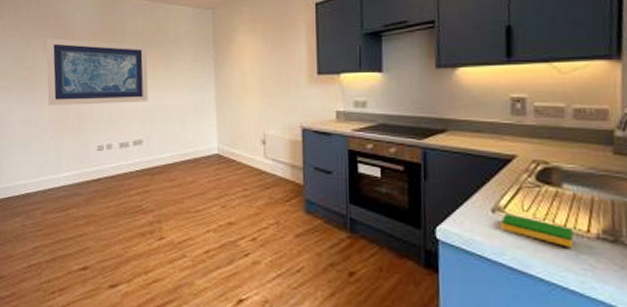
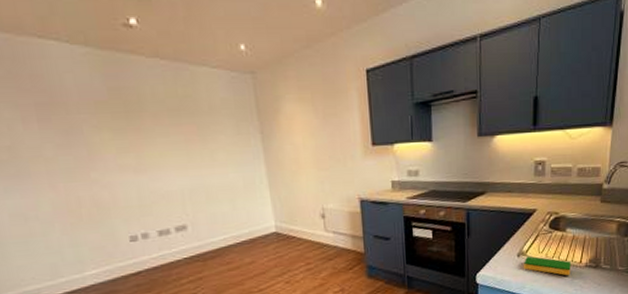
wall art: present [46,37,149,106] -> none [25,106,187,194]

